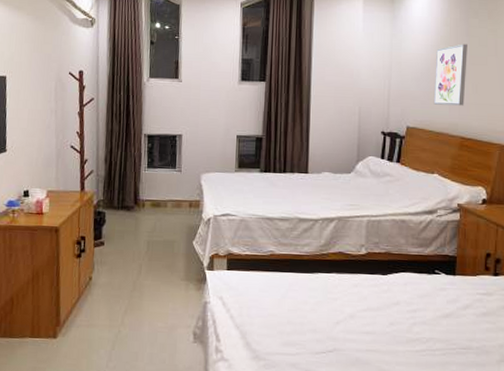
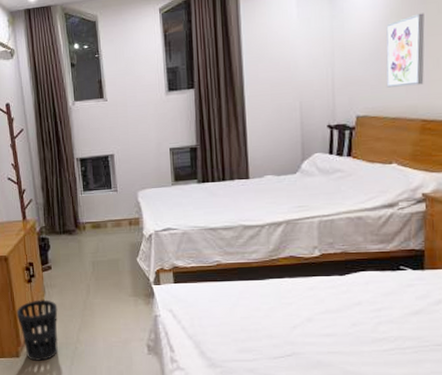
wastebasket: none [59,276,105,344] -> present [16,299,58,361]

